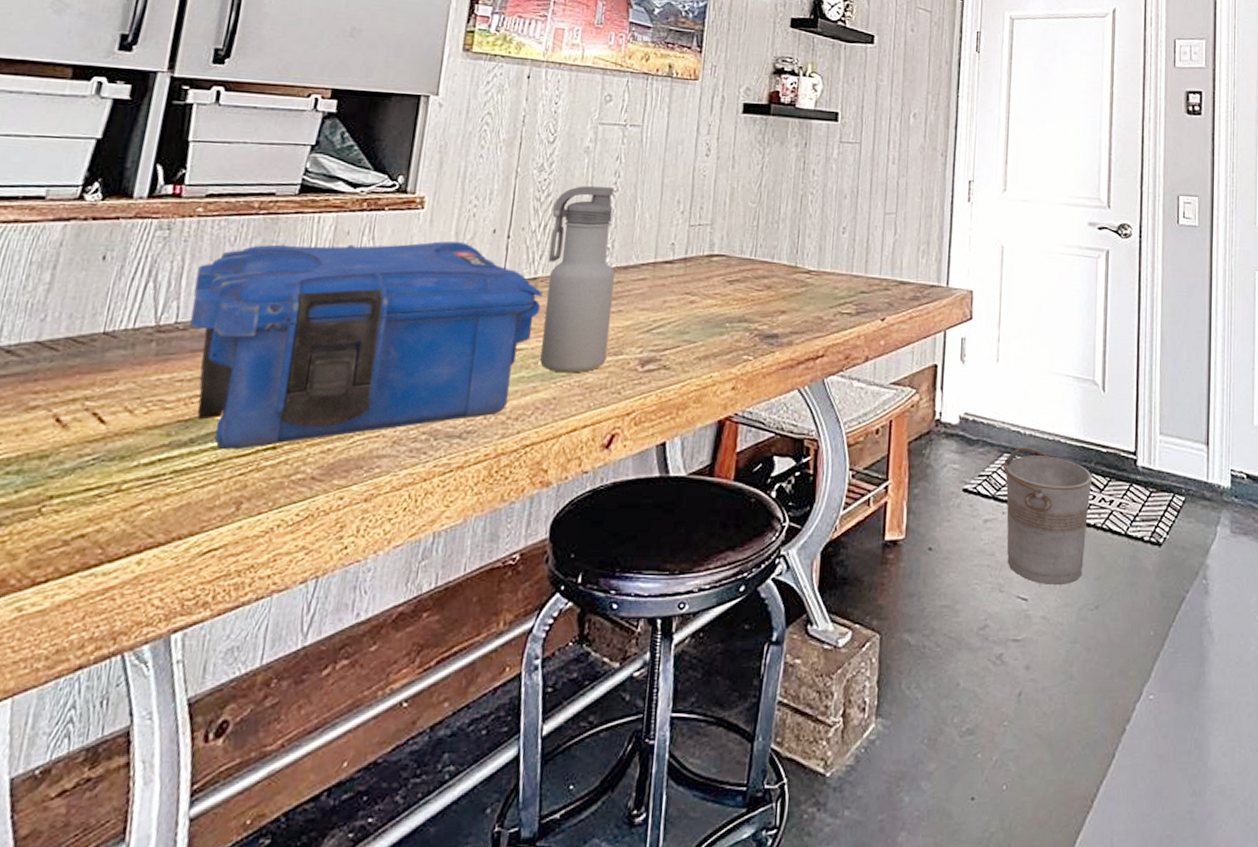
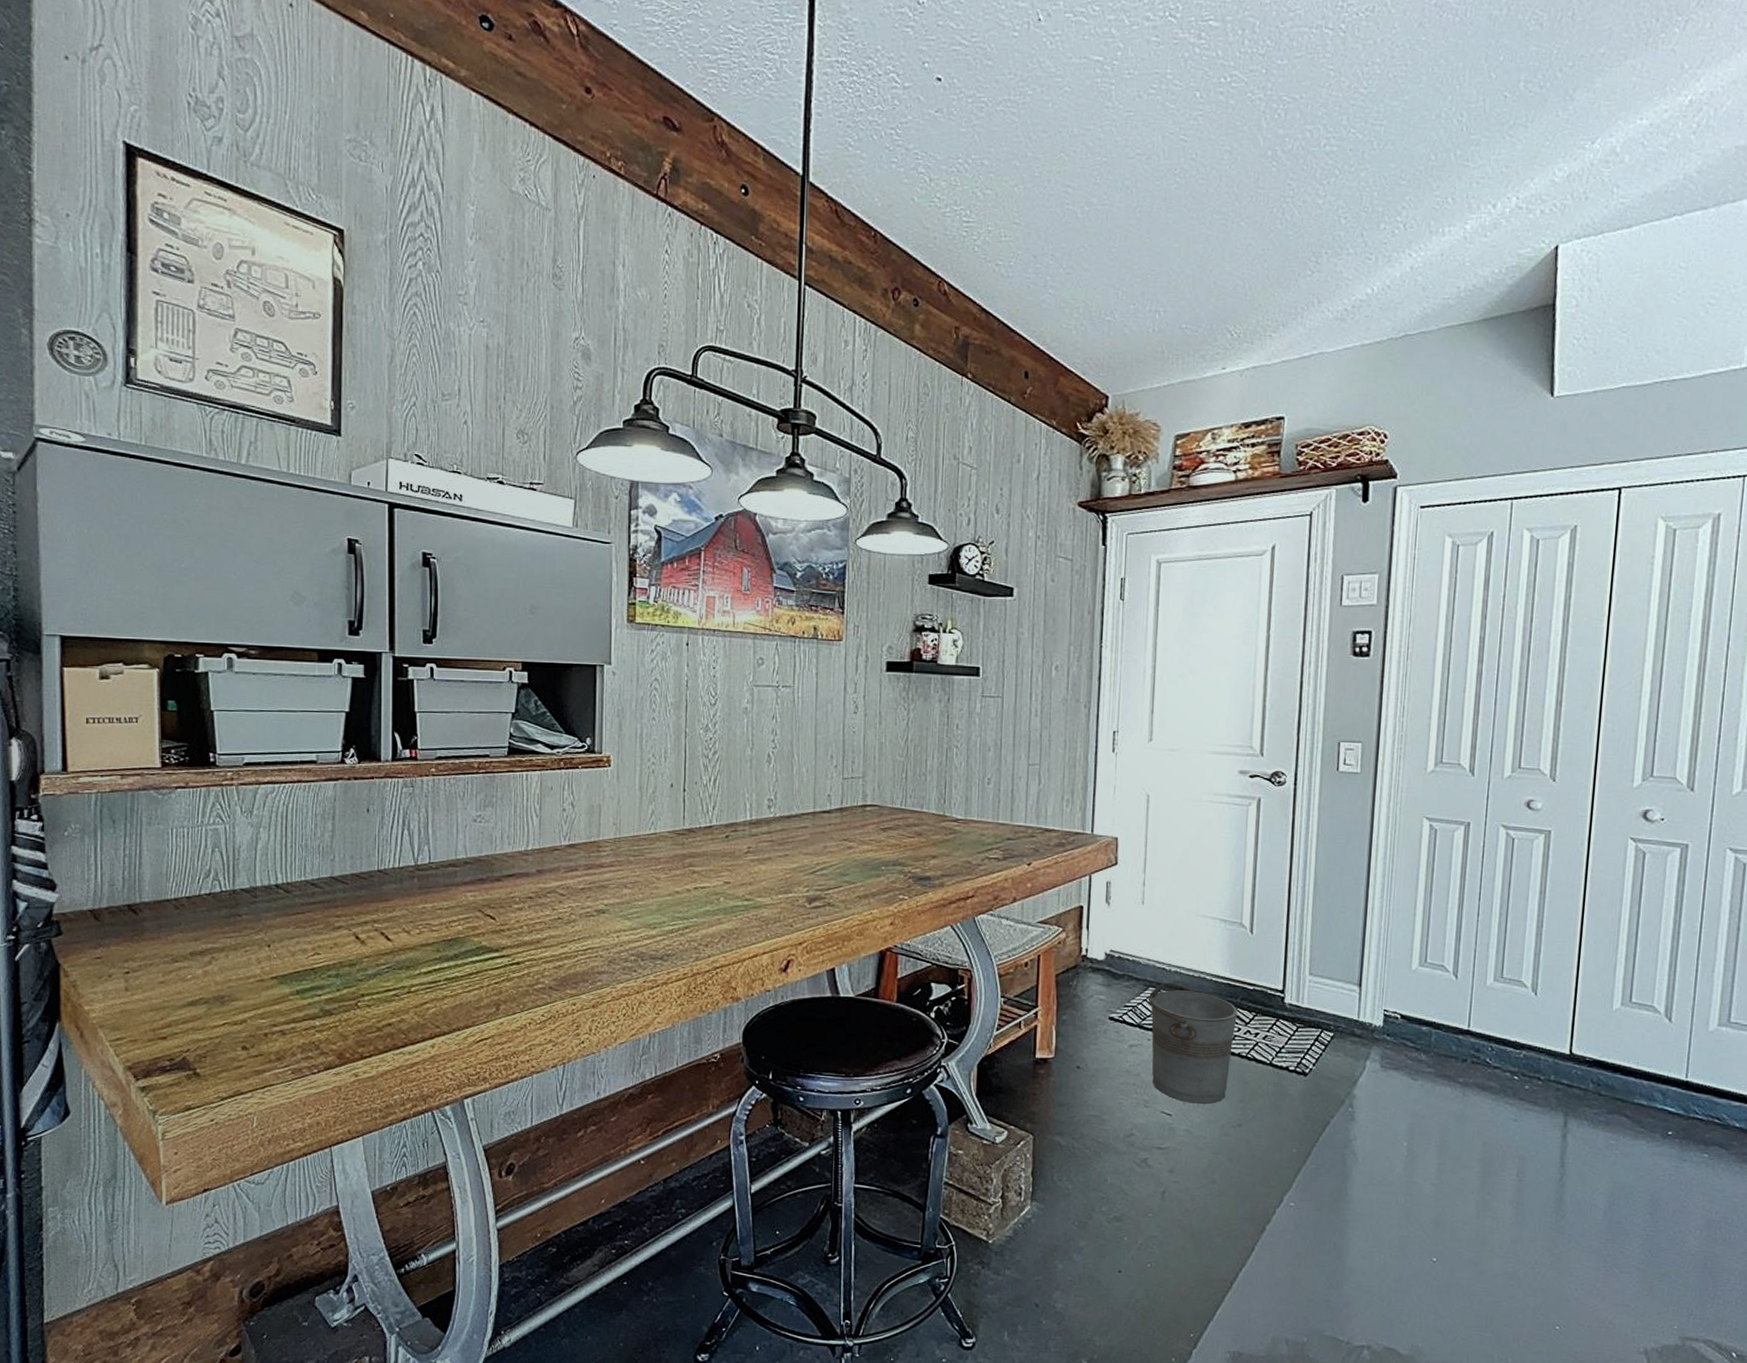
toolbox: present [190,241,544,450] -> none [439,795,719,964]
water bottle: present [540,186,616,373] -> none [720,743,780,908]

